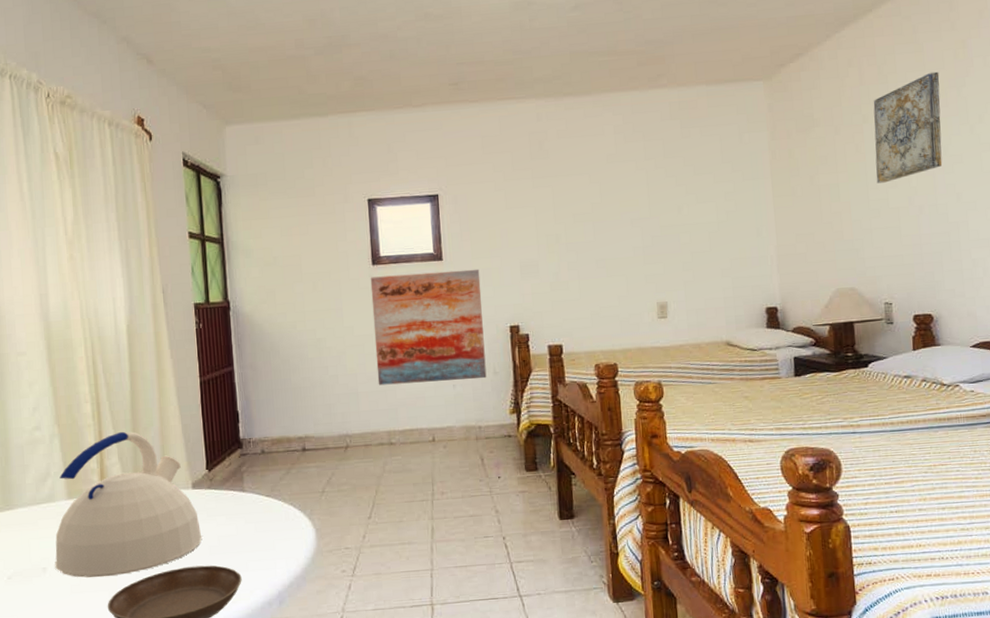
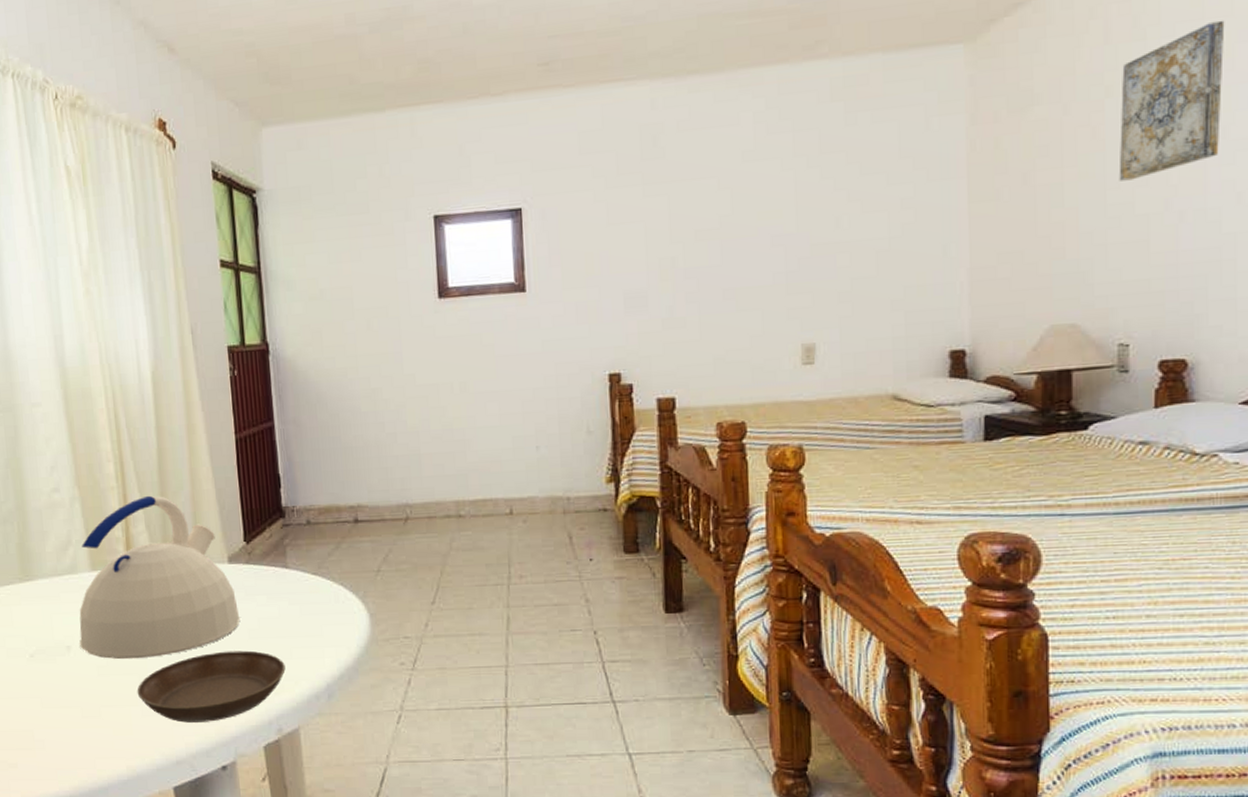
wall art: present [370,269,487,385] -> none [436,302,578,446]

